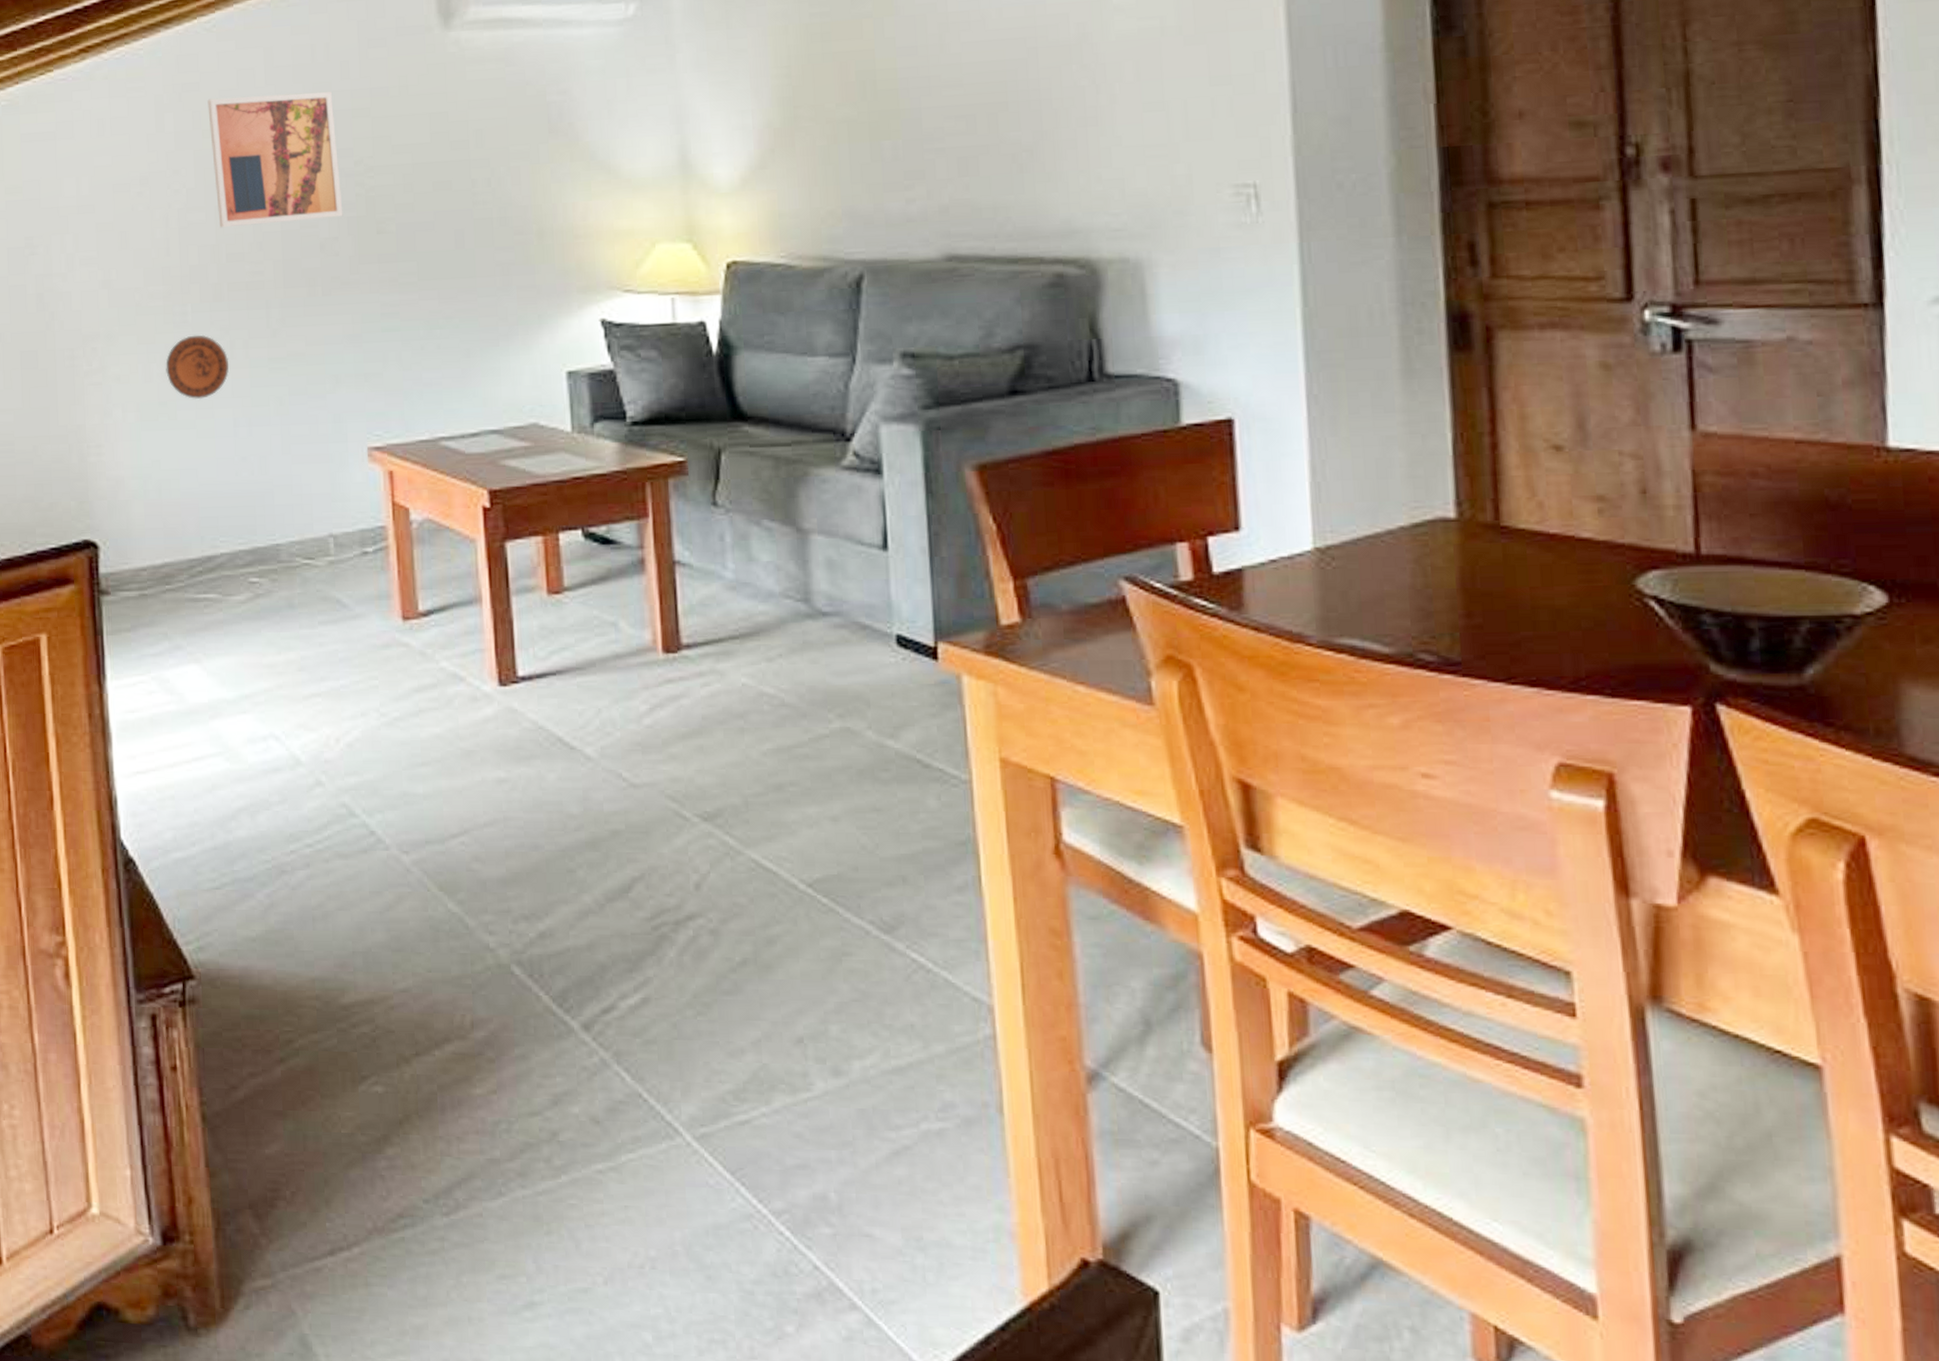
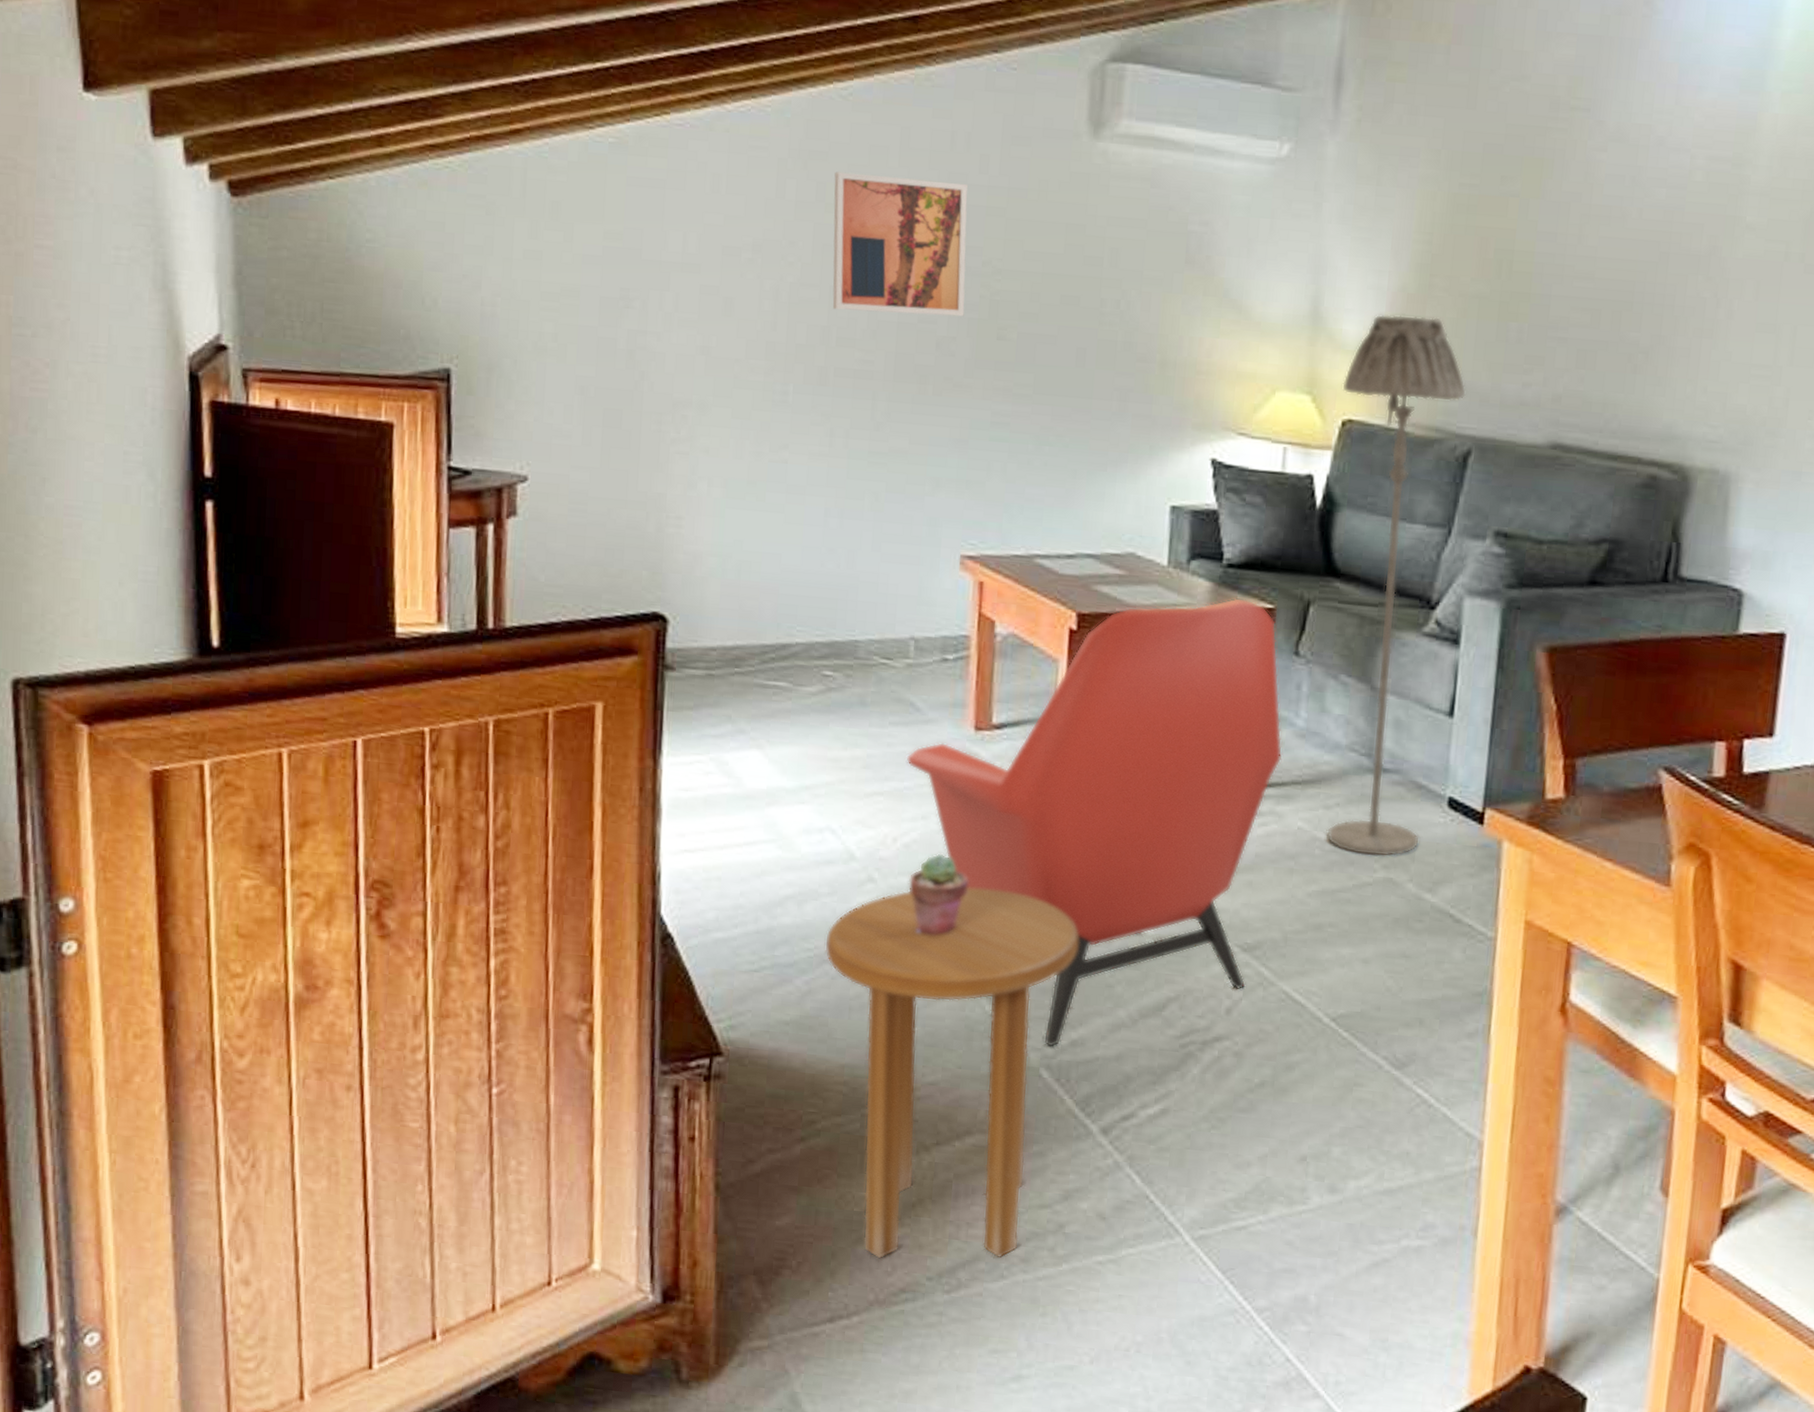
decorative plate: present [166,334,229,400] -> none [759,416,826,484]
side table: none [280,782,534,1183] -> present [824,887,1079,1259]
armchair: none [340,454,716,941] -> present [907,597,1283,1047]
potted succulent: none [355,749,415,835] -> present [907,853,968,936]
floor lamp: none [721,147,872,706] -> present [1326,314,1466,857]

